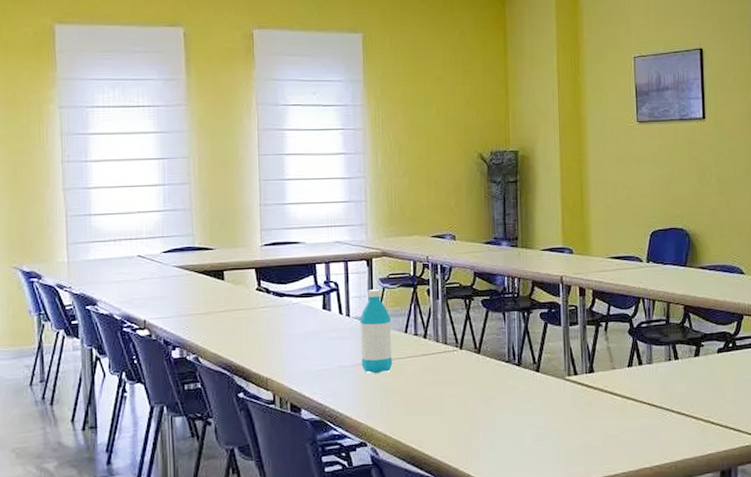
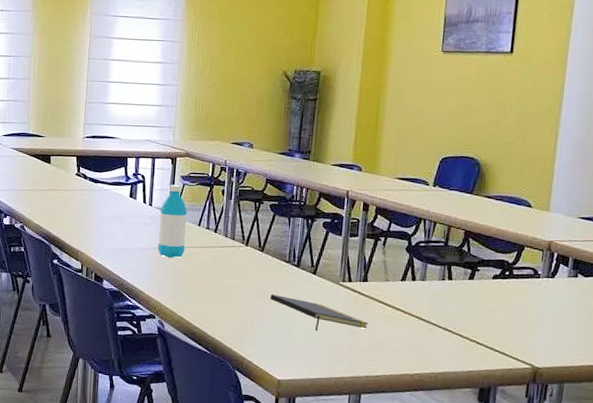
notepad: none [493,399,601,434] -> present [270,294,369,331]

